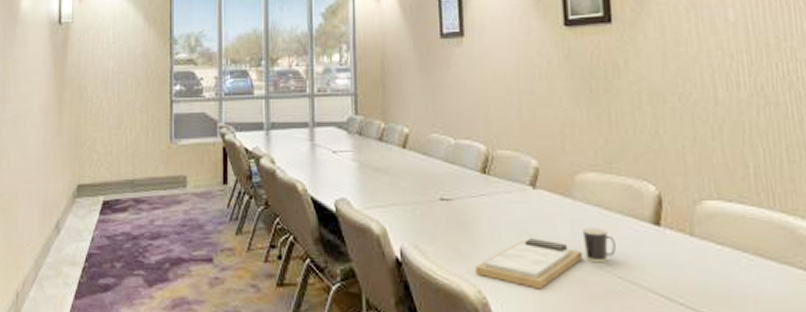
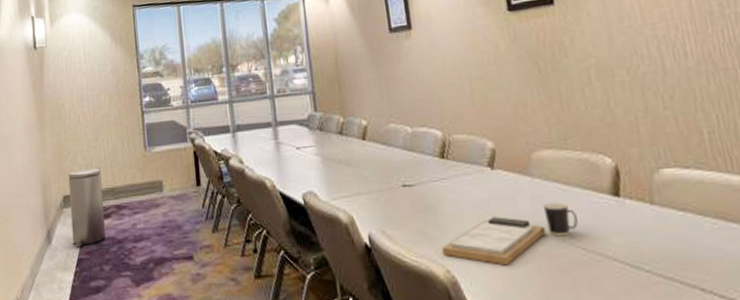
pedal bin: none [83,157,121,240] -> present [68,167,106,246]

